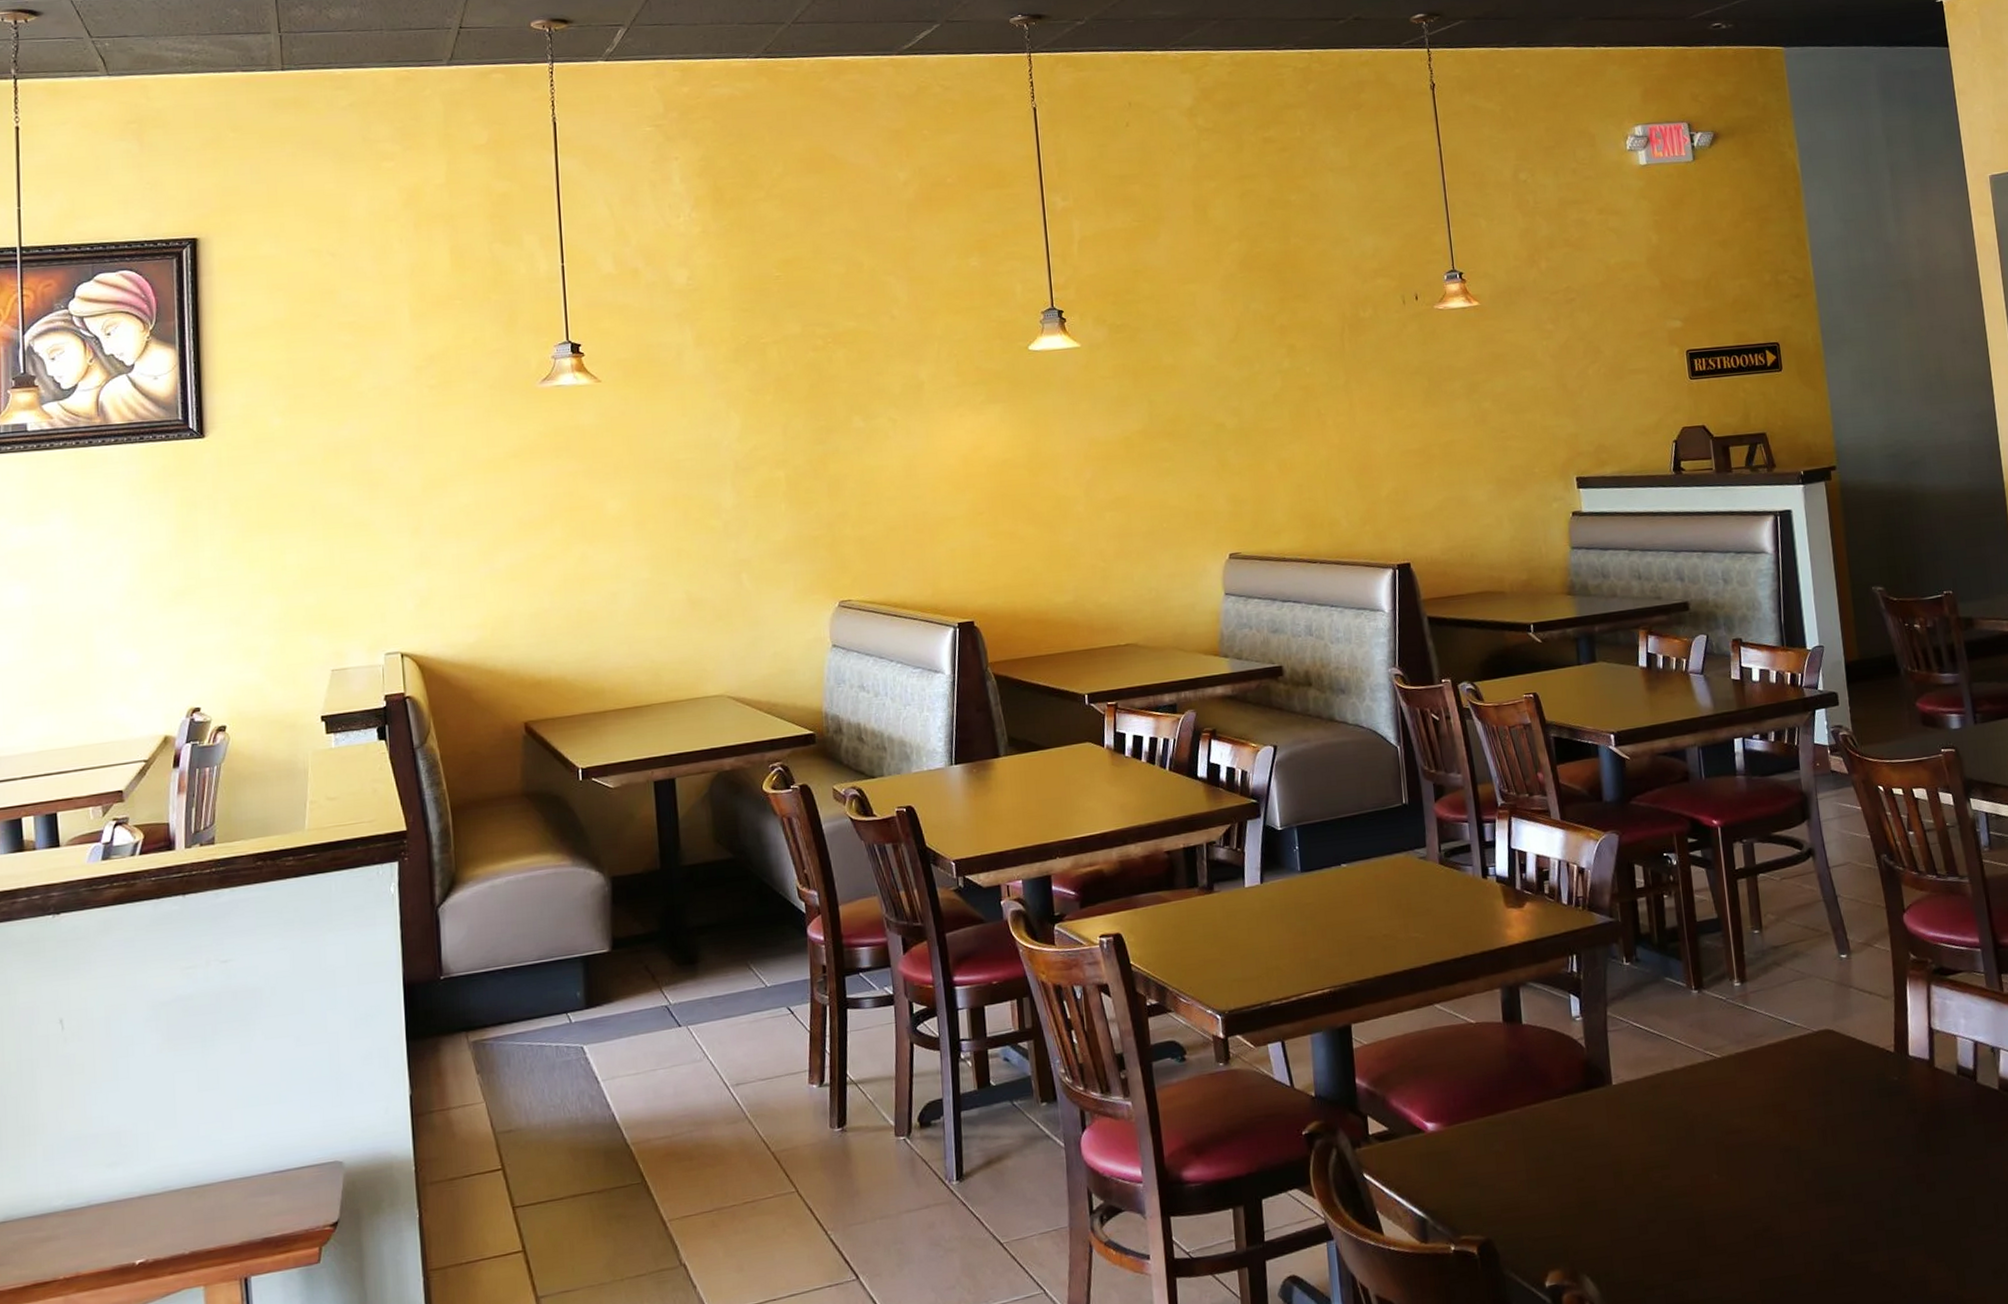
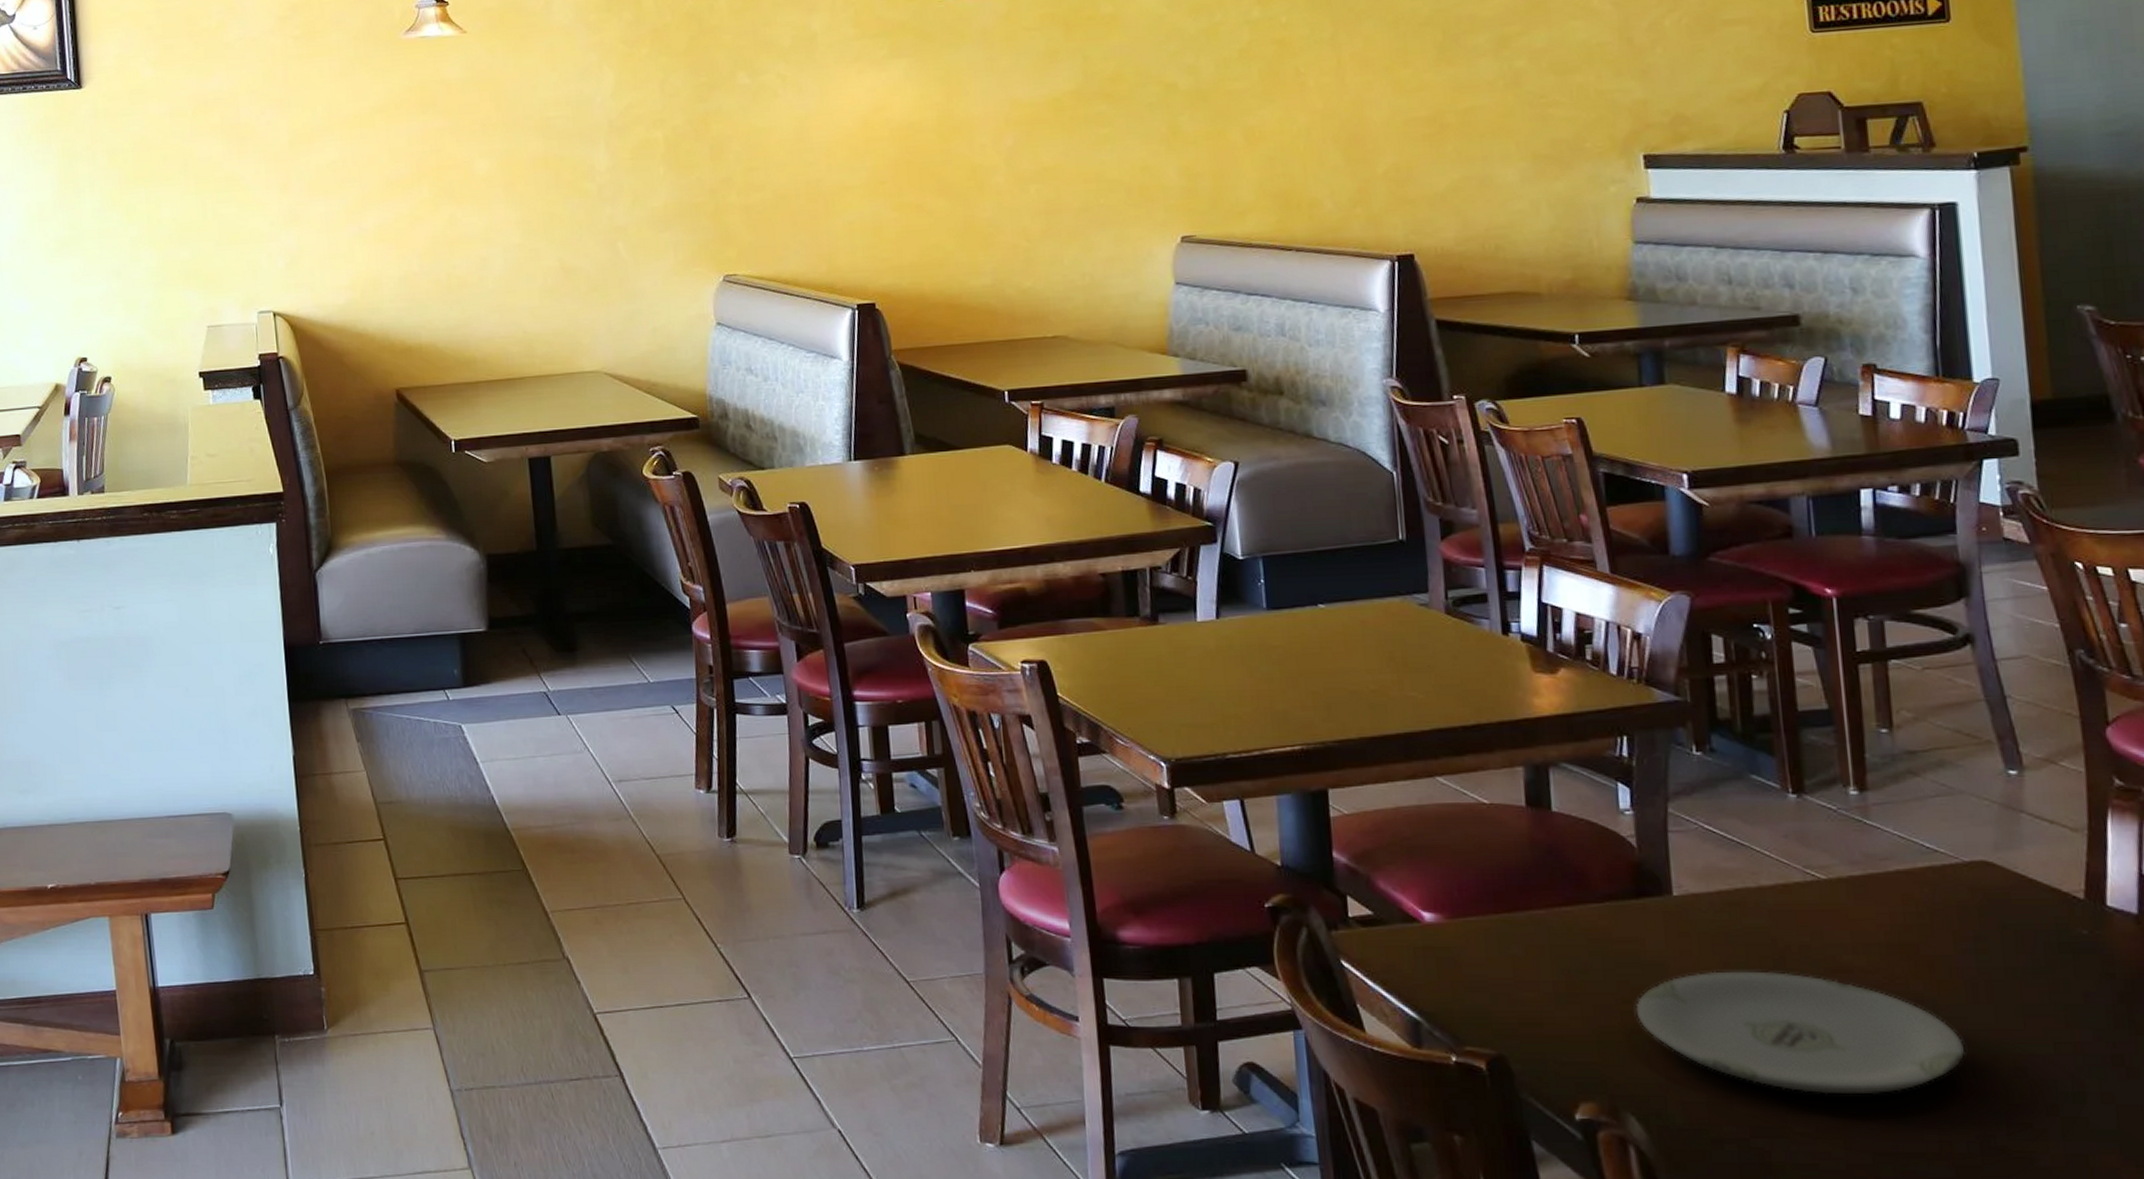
plate: none [1587,1139,1820,1238] -> present [1635,971,1966,1095]

